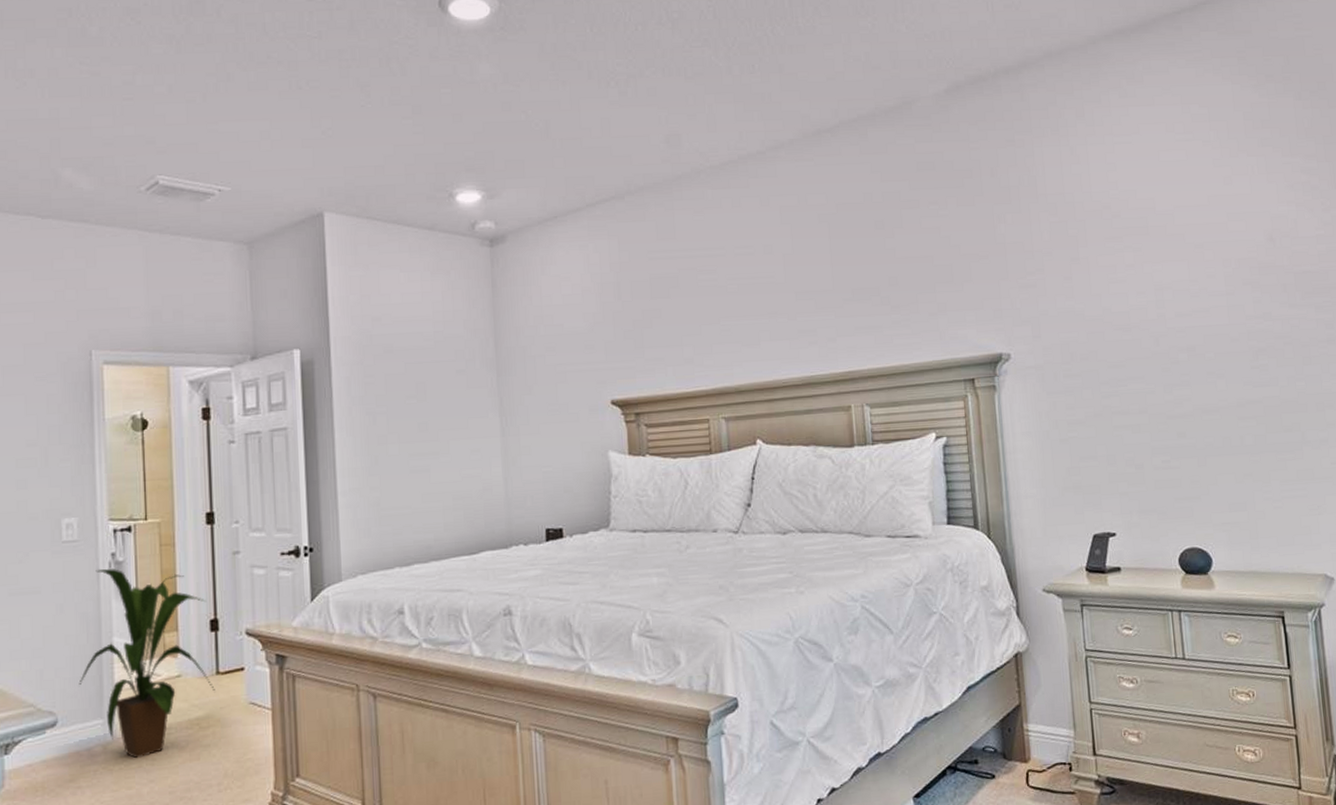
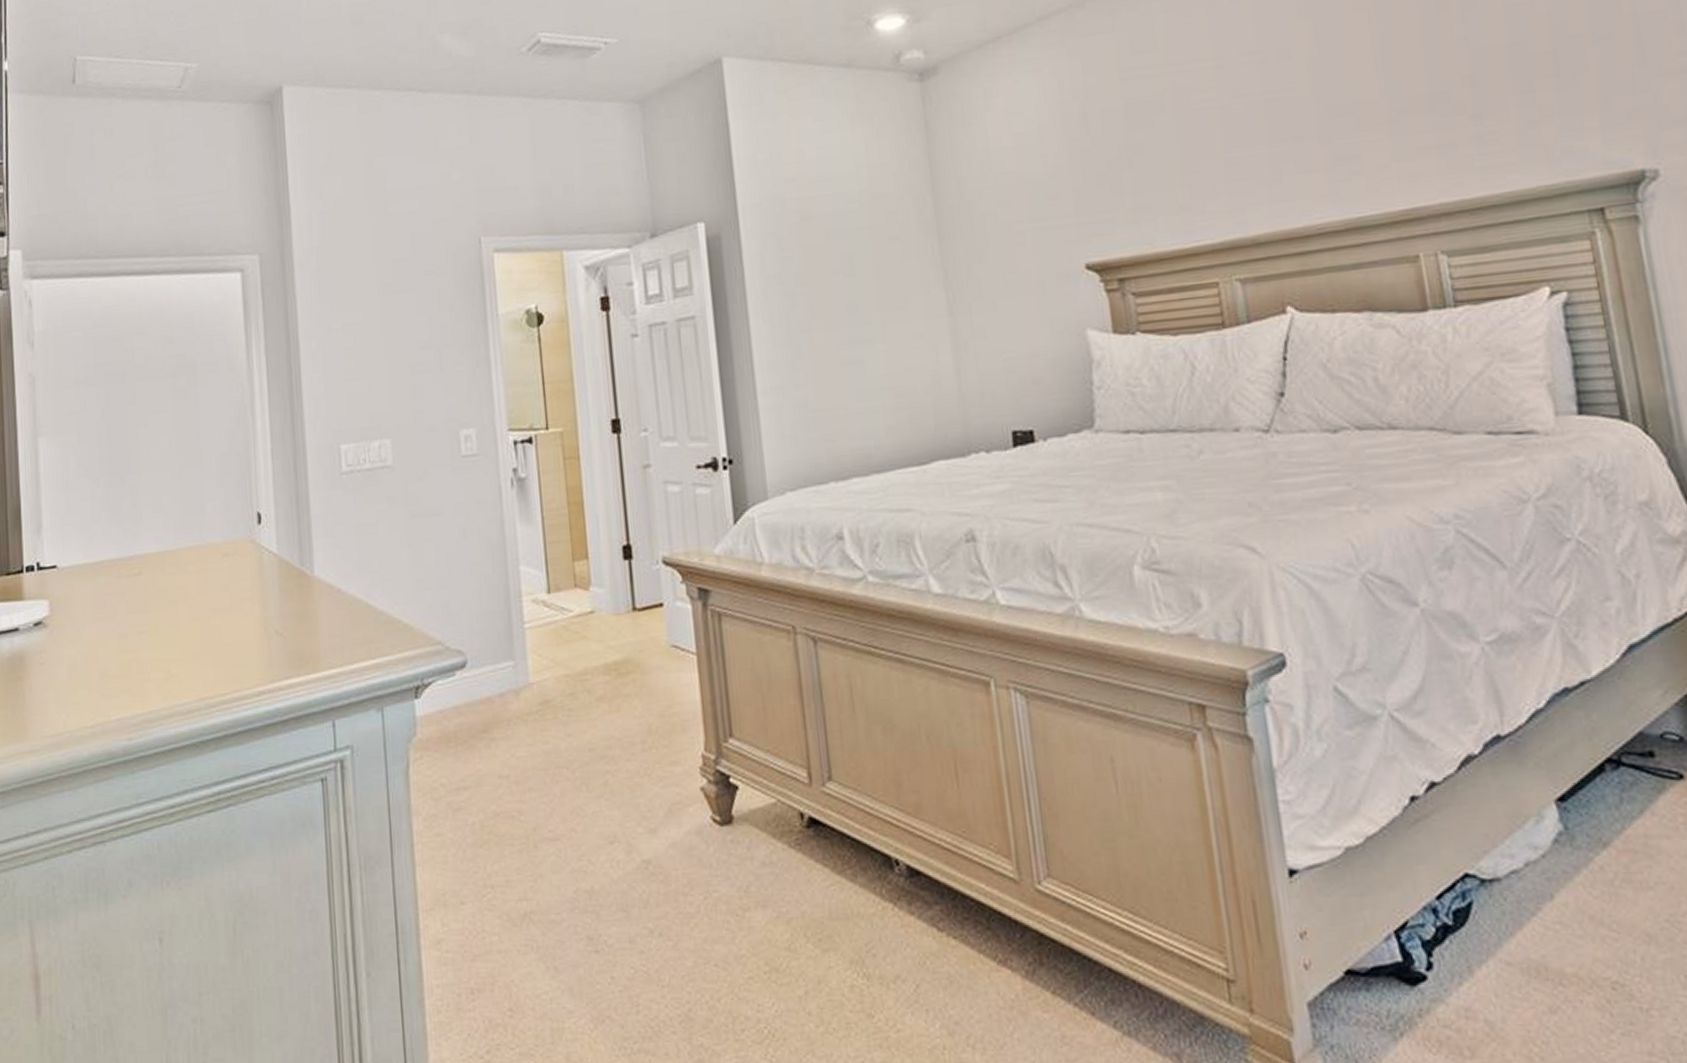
house plant: present [78,569,215,759] -> none [486,486,632,708]

